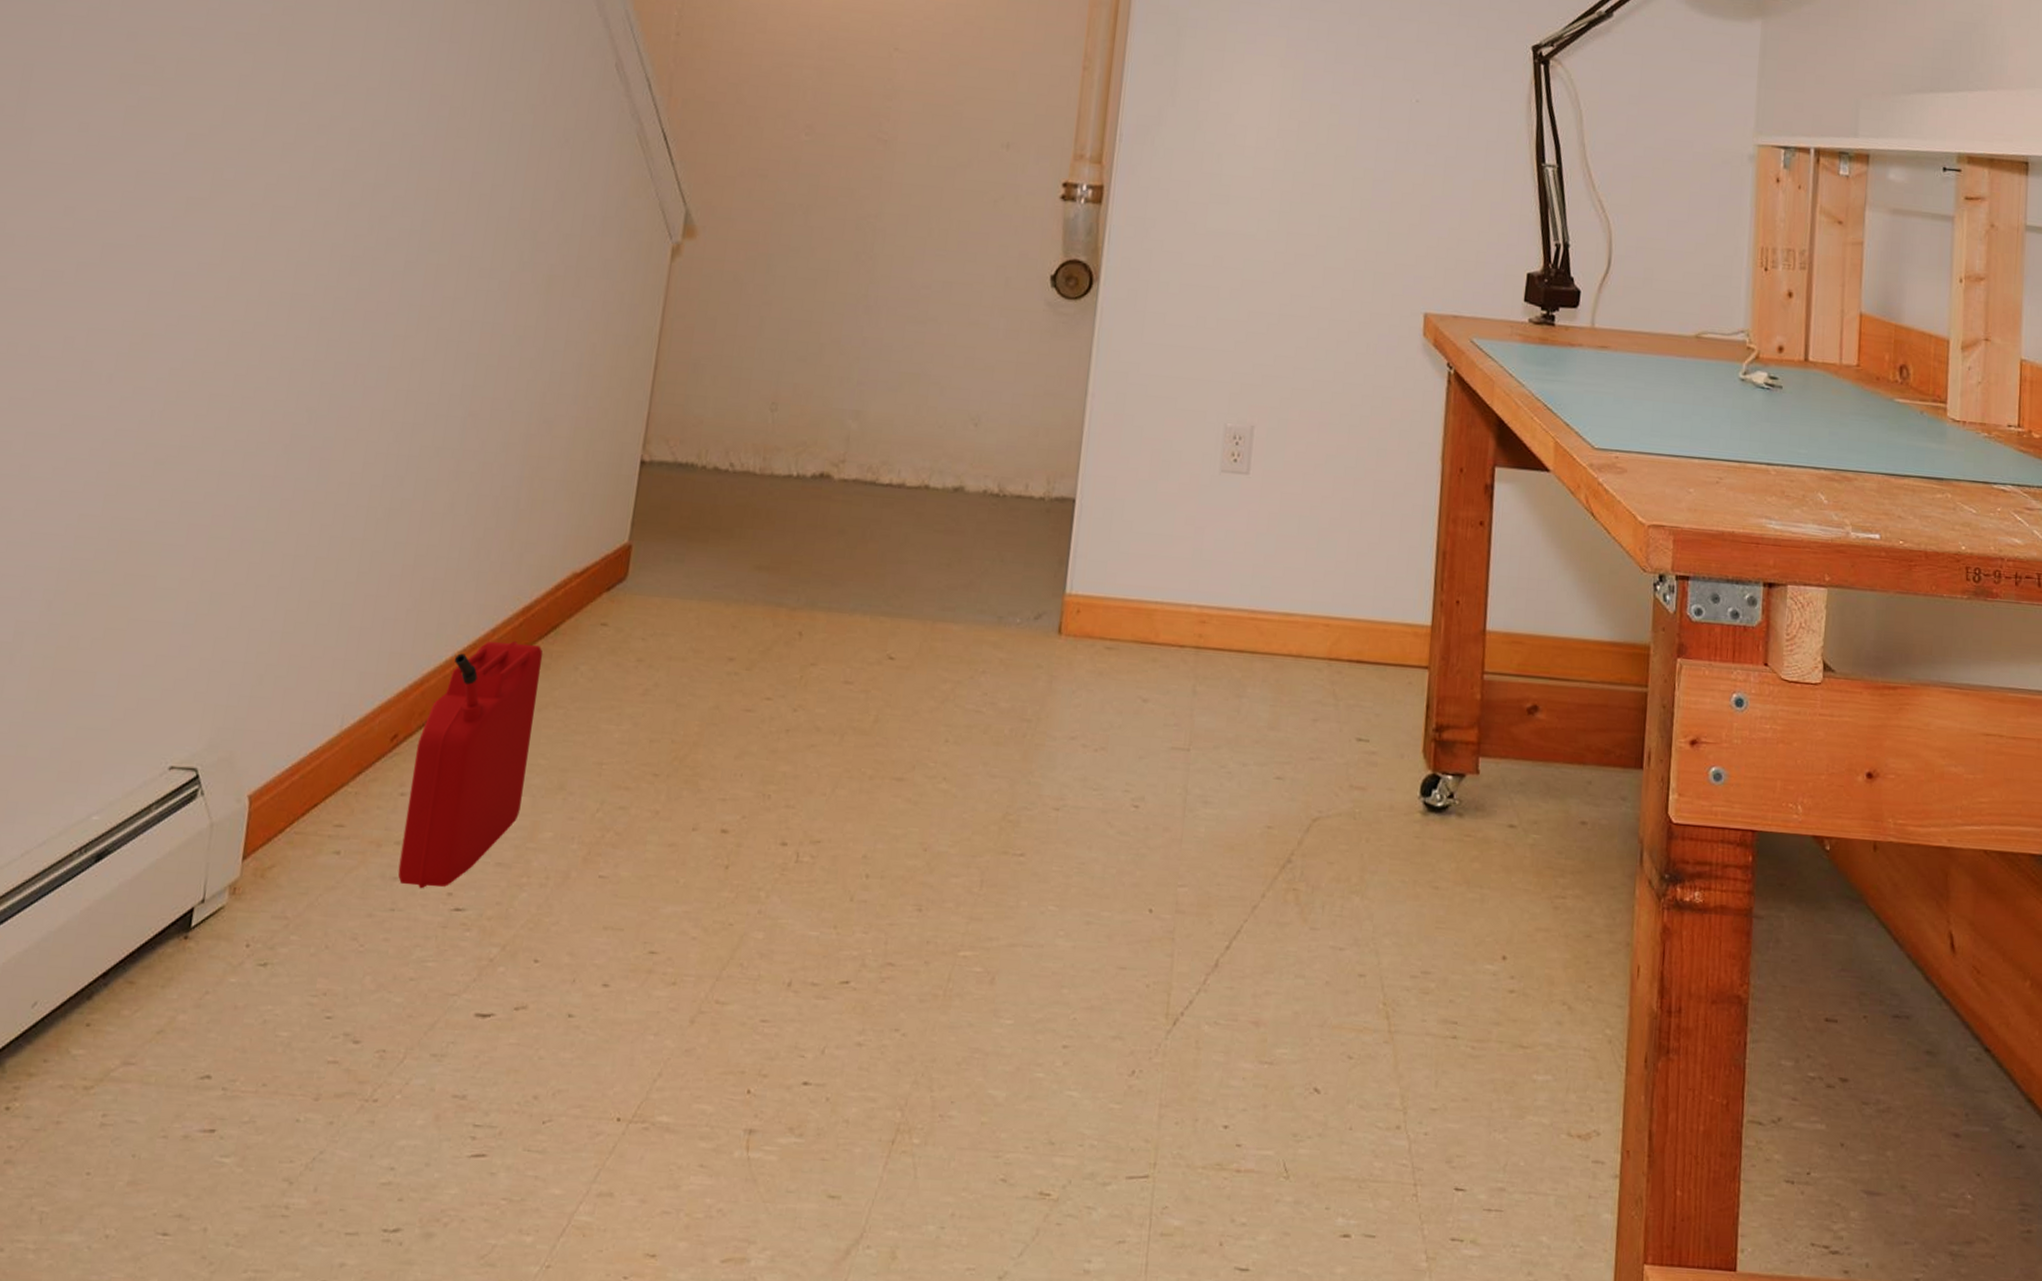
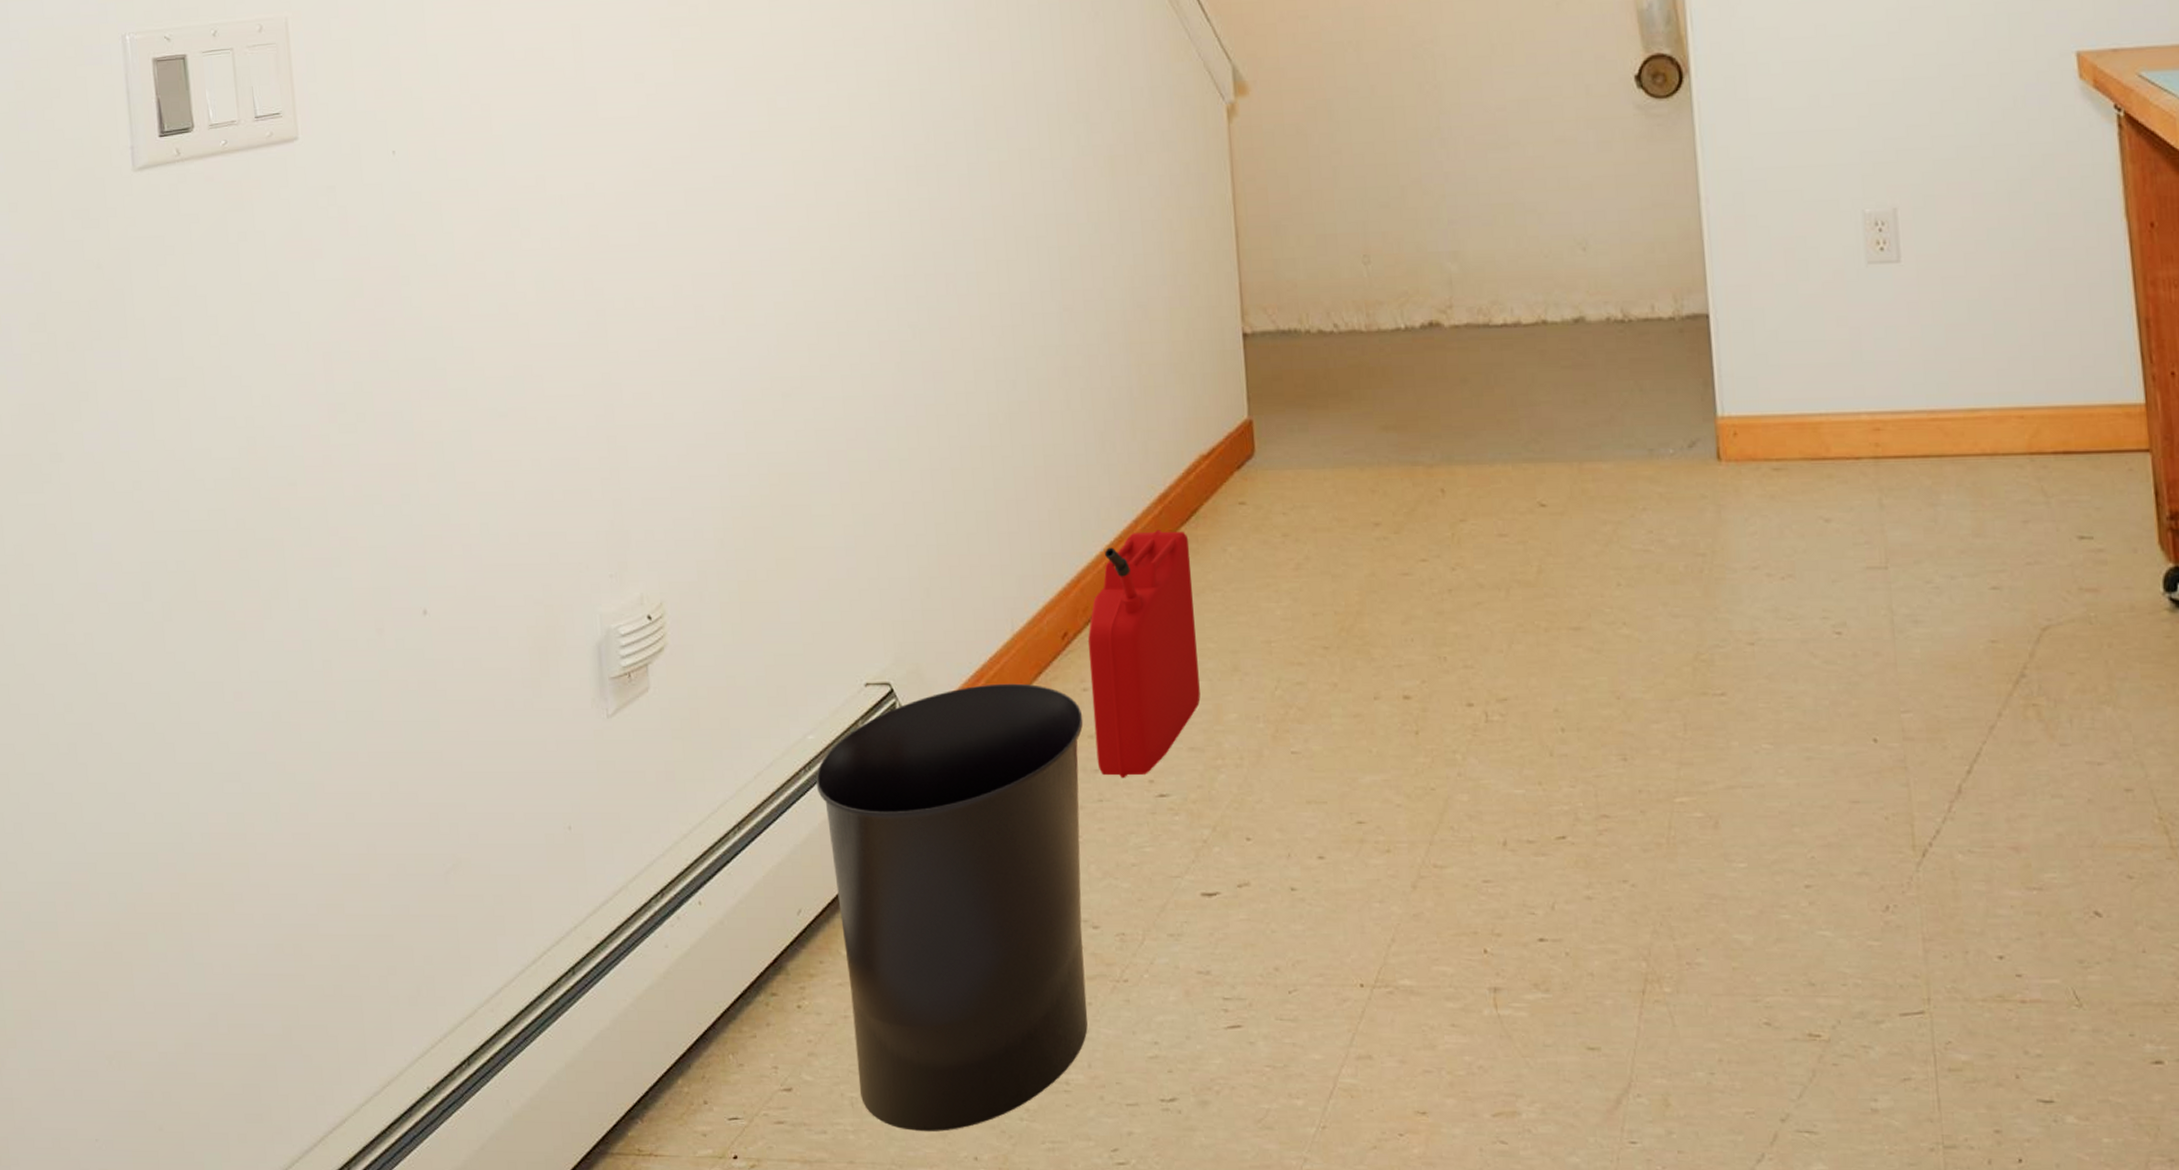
waste bin: none [53,779,395,1254] -> present [815,683,1088,1131]

